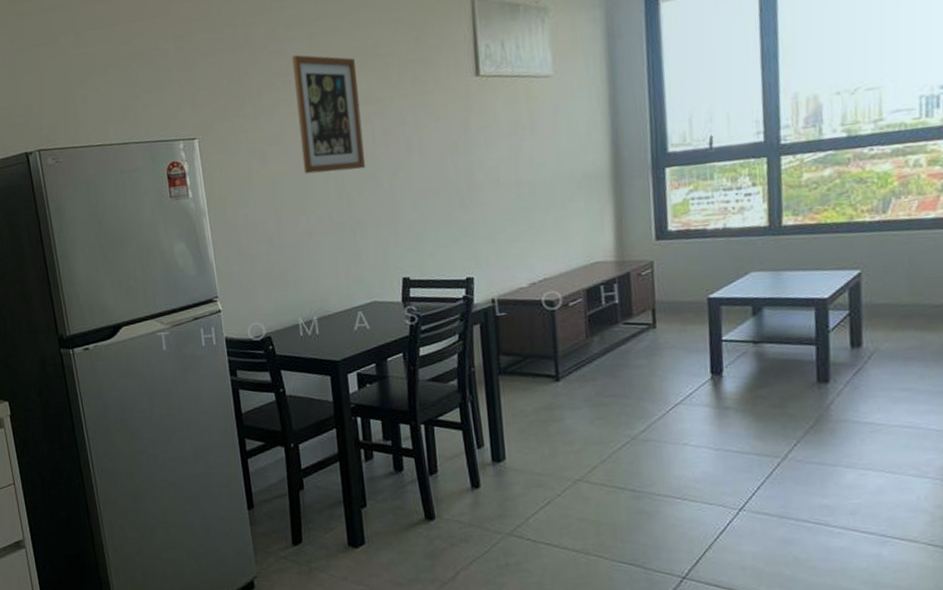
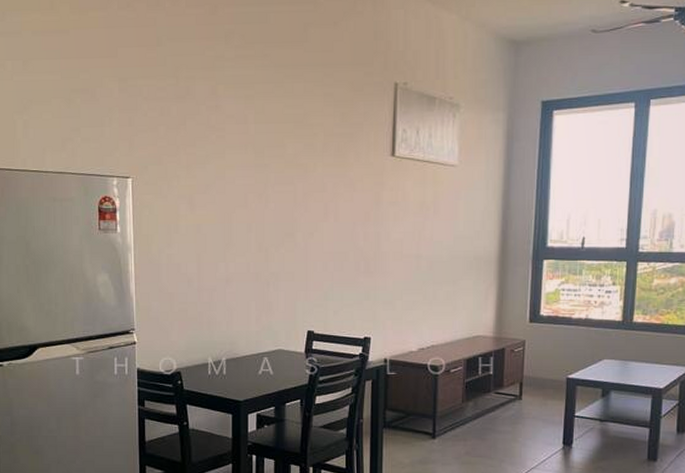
wall art: present [291,54,366,174] -> none [228,112,285,227]

